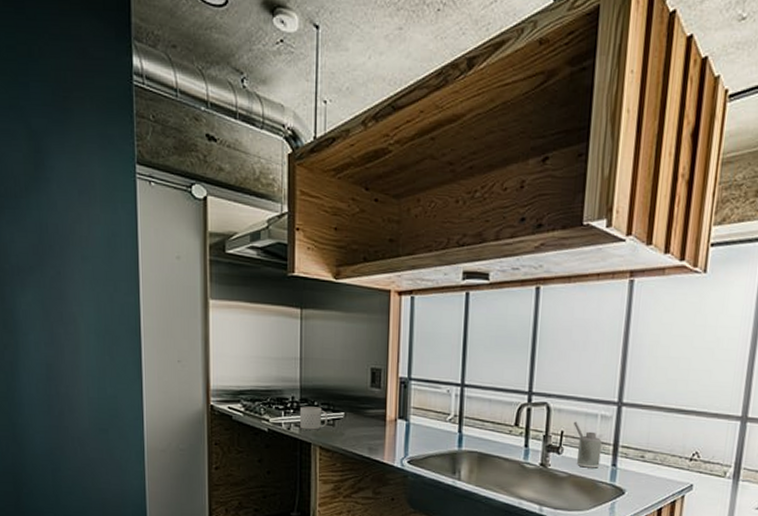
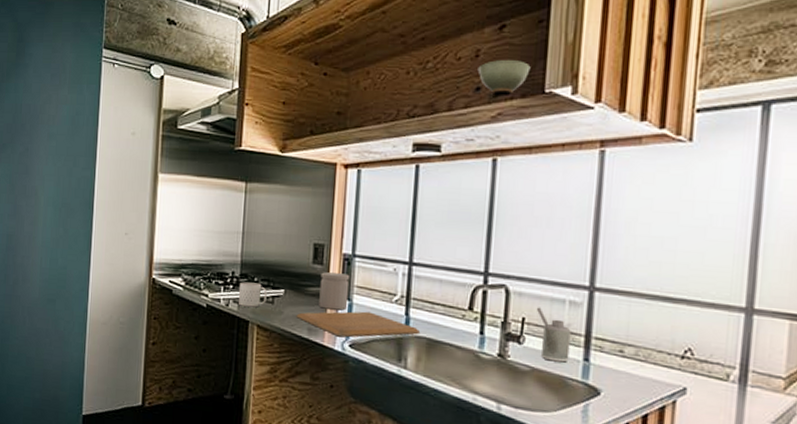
chopping board: none [357,430,473,455] -> present [296,311,421,337]
jar: none [378,395,407,430] -> present [319,272,350,311]
bowl: none [522,192,571,228] -> present [477,60,531,97]

